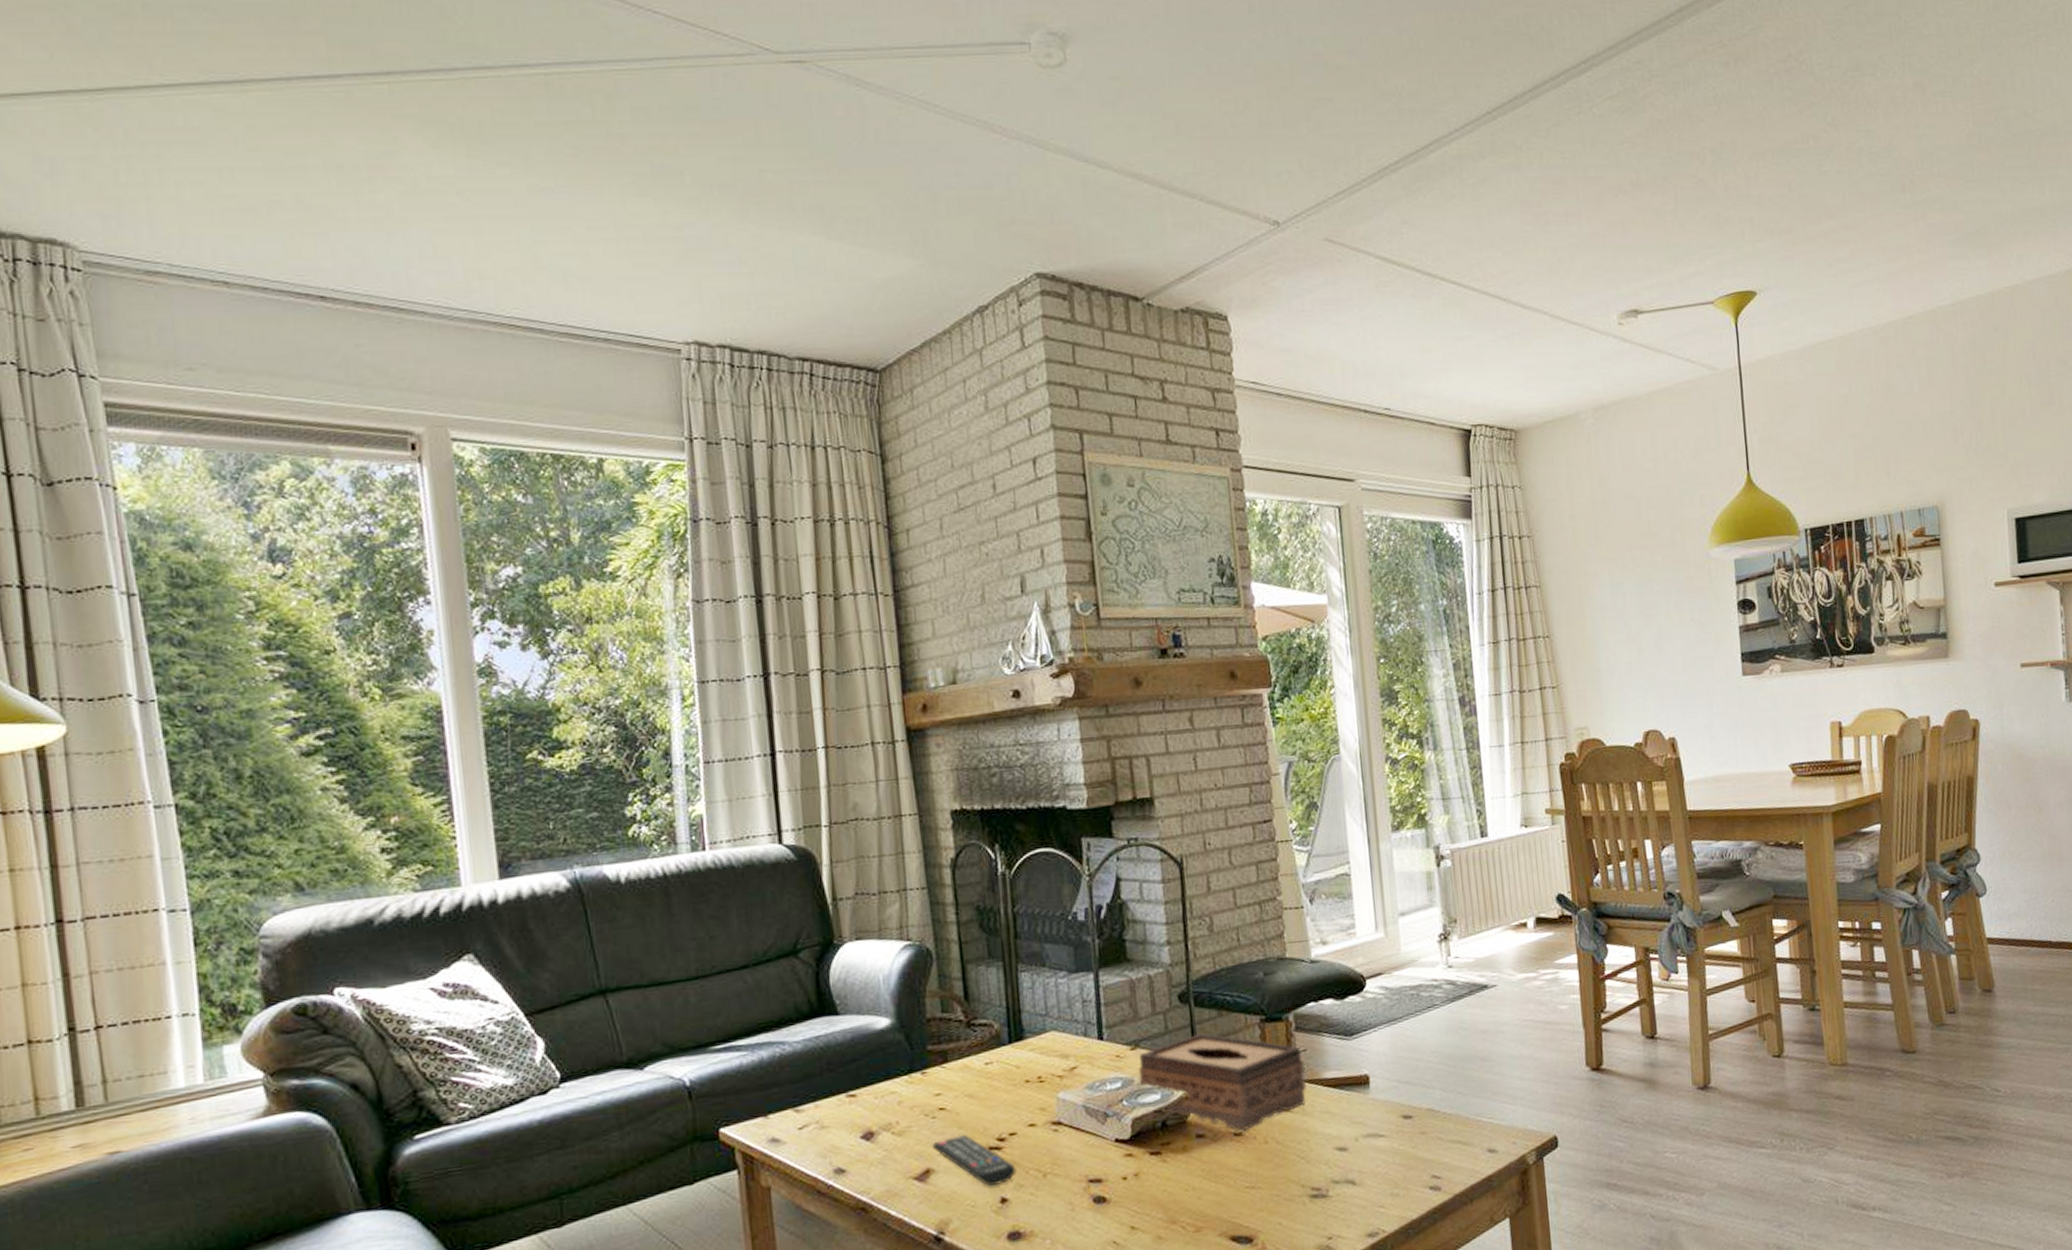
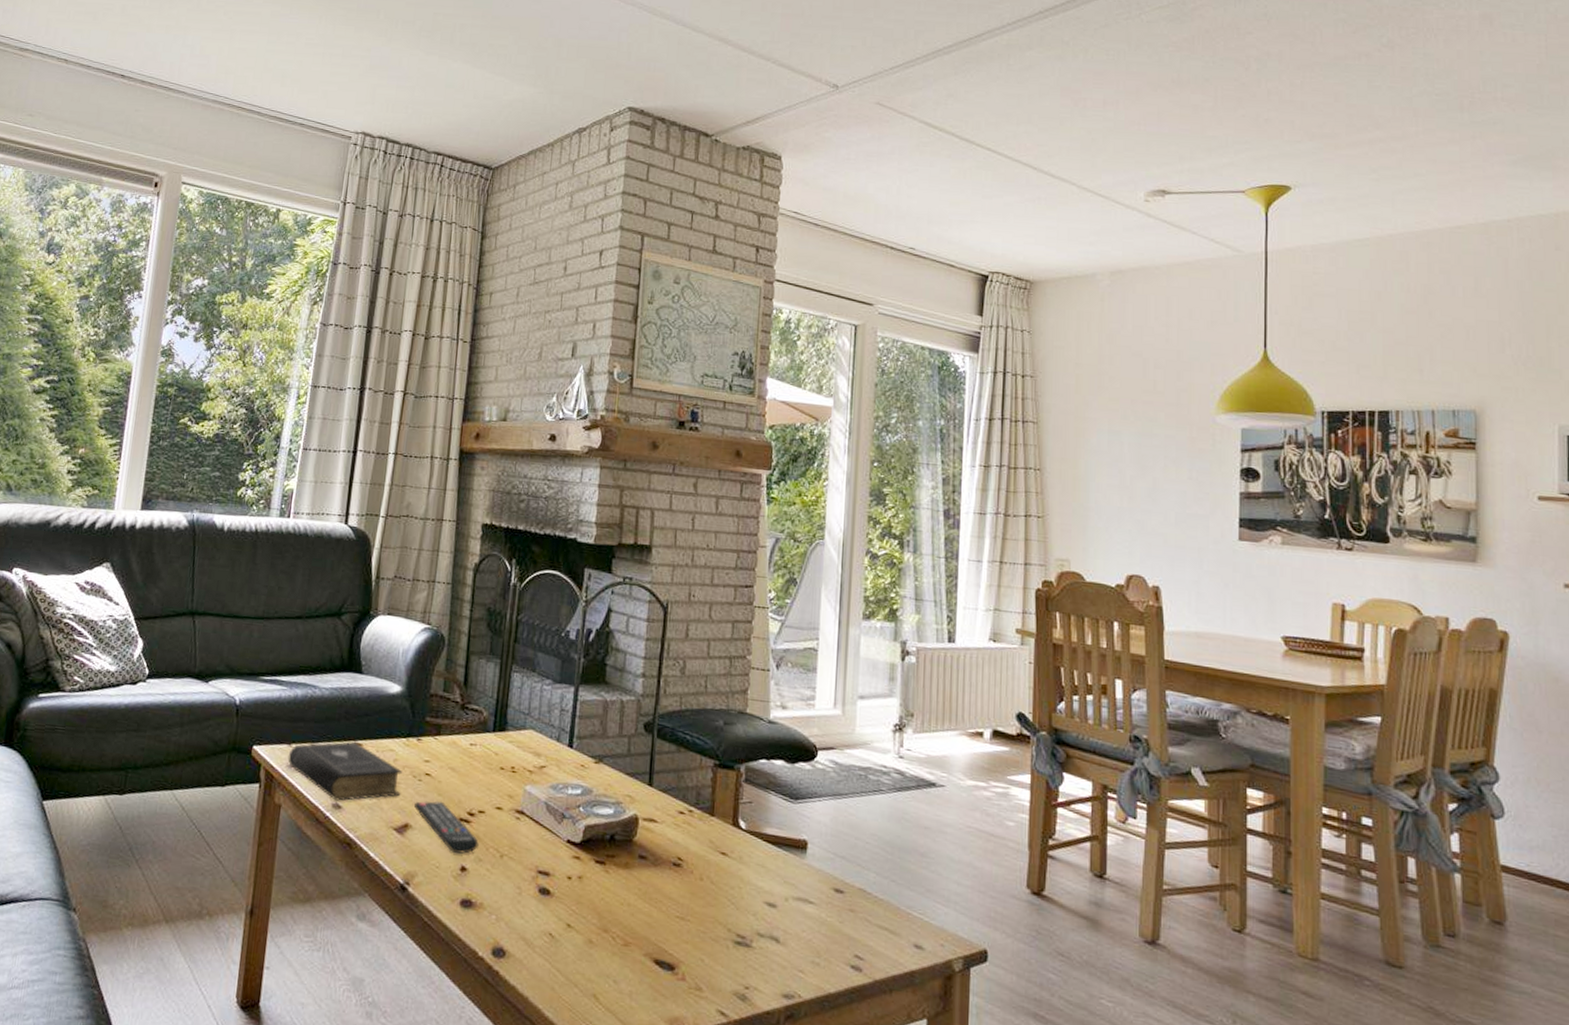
book: none [766,1093,914,1165] -> present [287,741,403,801]
tissue box: present [1138,1033,1307,1130] -> none [597,763,749,863]

